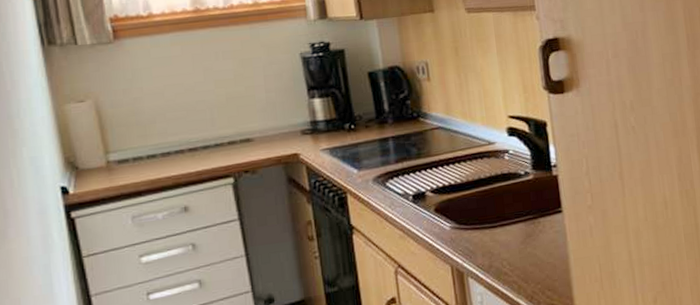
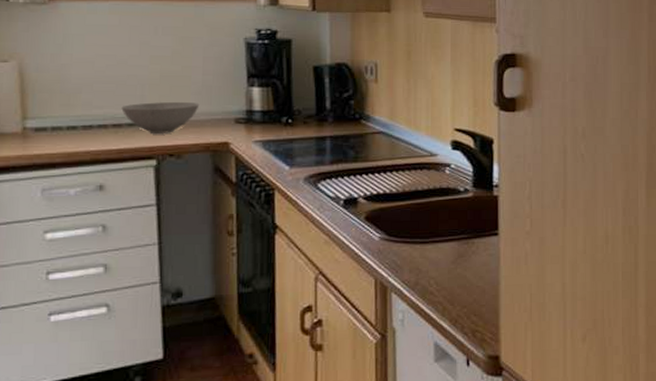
bowl: none [194,119,267,153] -> present [121,101,200,133]

